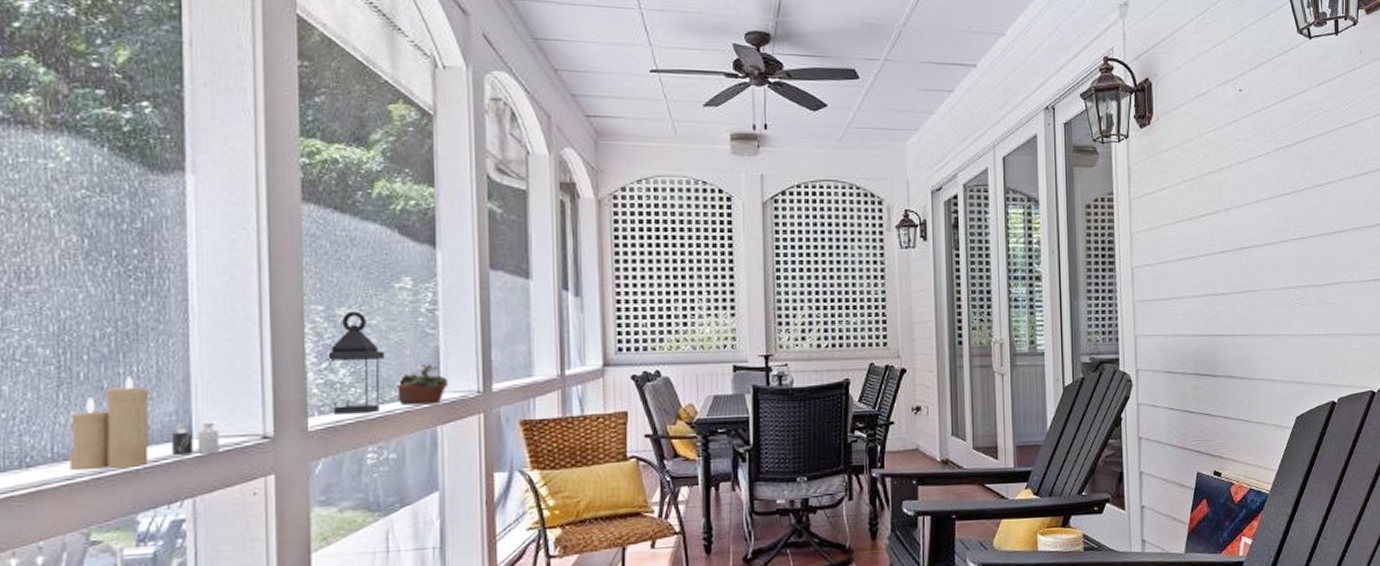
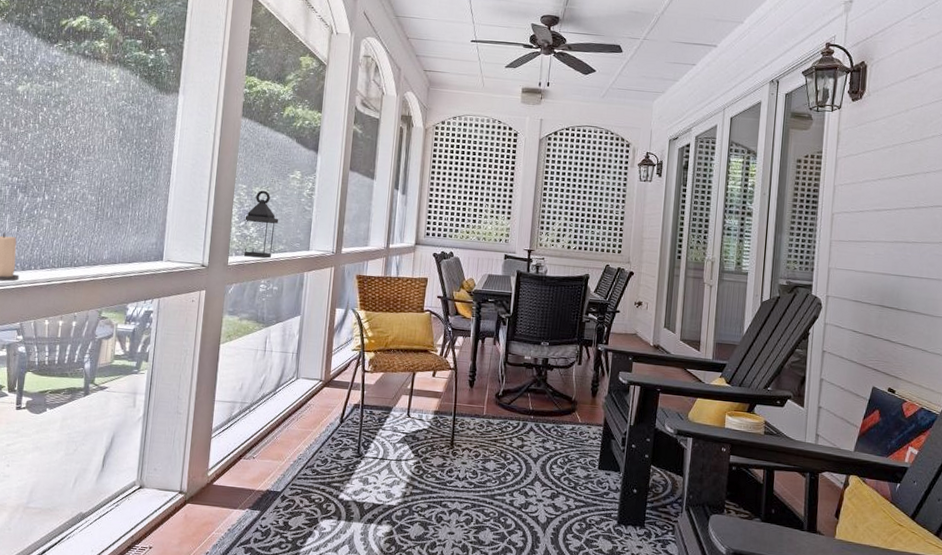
candle: present [69,377,150,471] -> none [96,218,143,275]
candle: present [171,422,219,457] -> none [150,250,178,273]
succulent planter: present [395,363,449,406] -> none [282,230,316,258]

